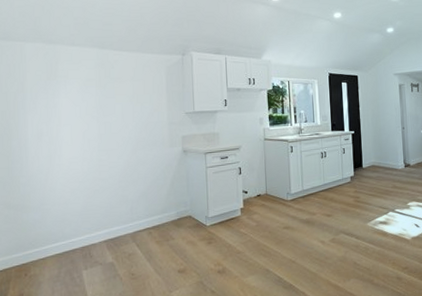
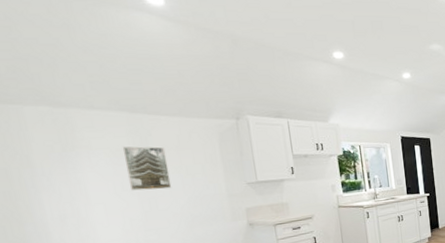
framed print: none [90,76,124,116] -> present [122,146,172,191]

